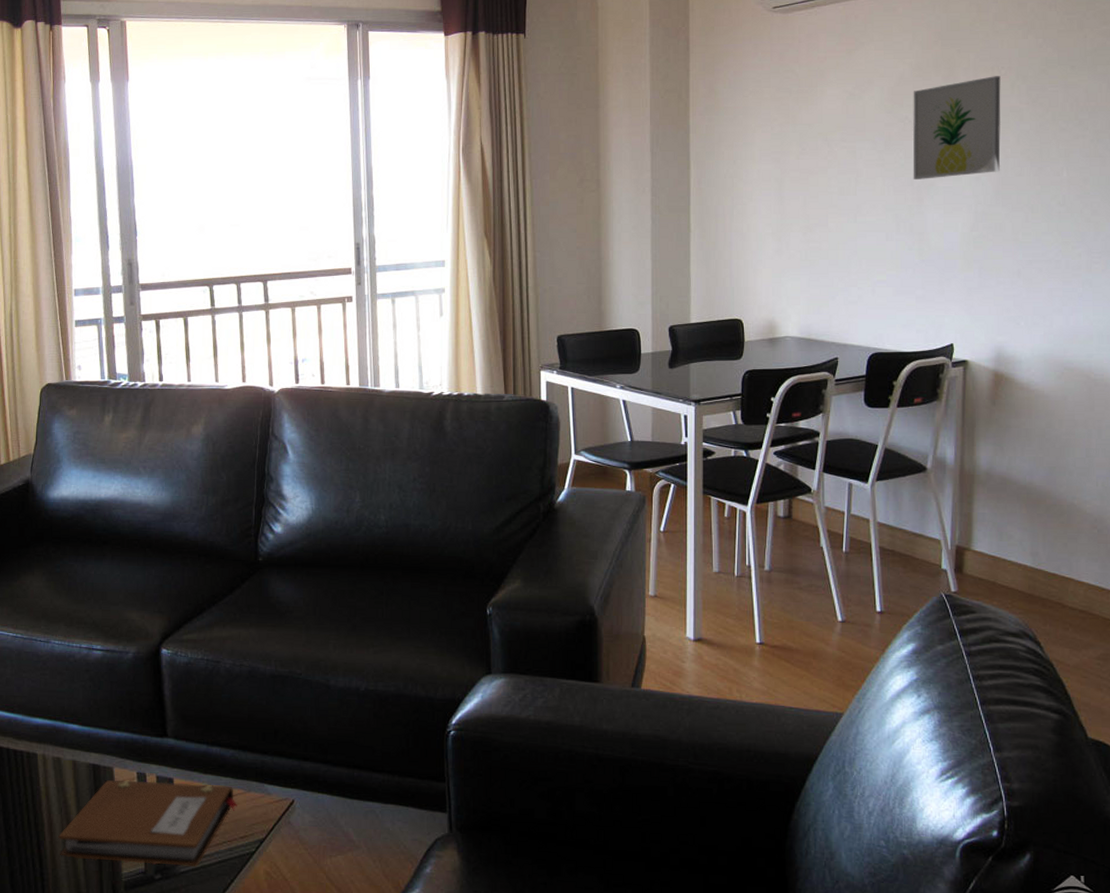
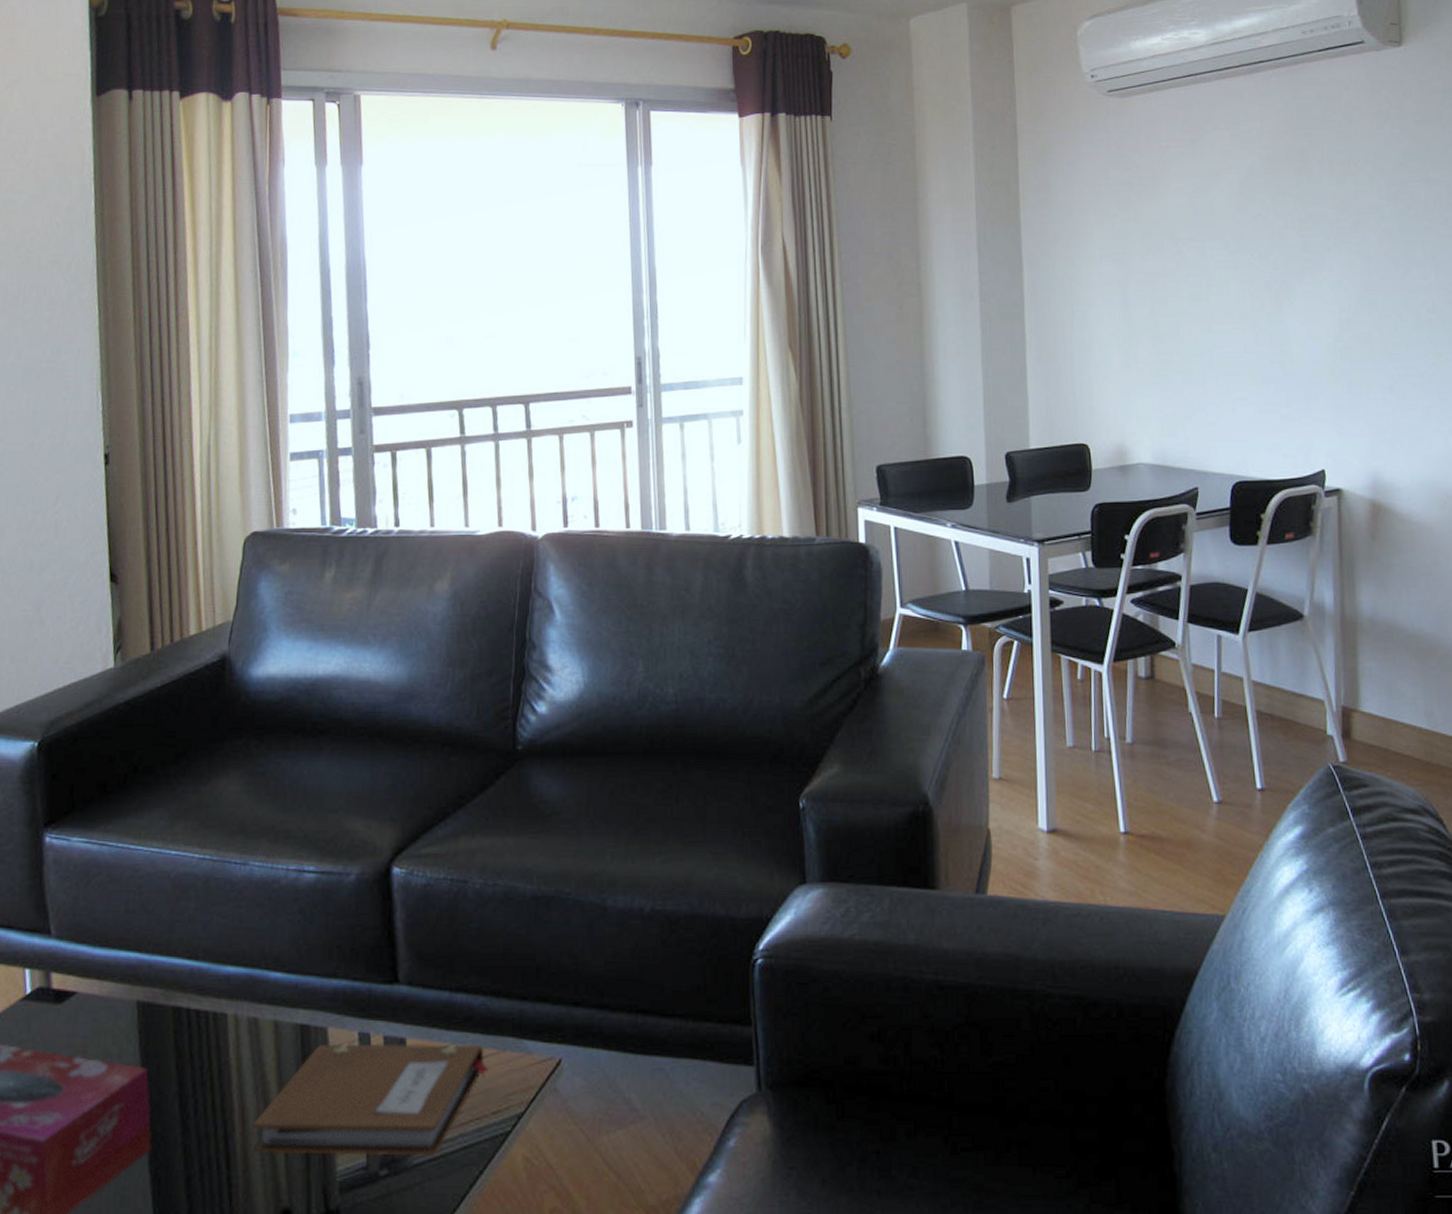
wall art: present [913,76,1001,179] -> none [1264,169,1363,283]

